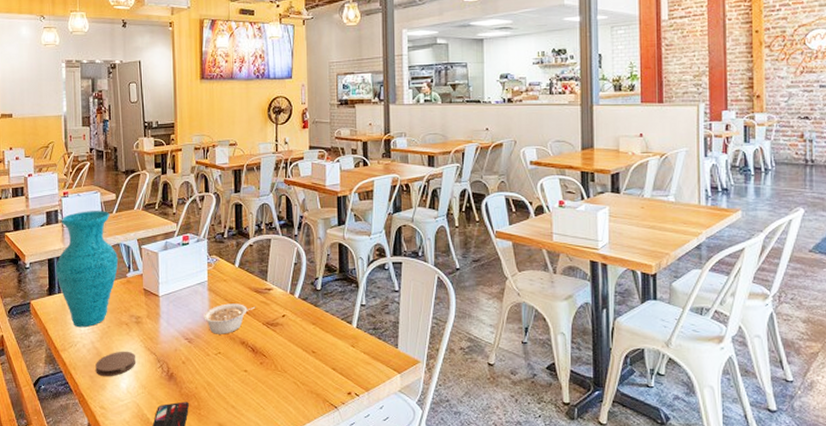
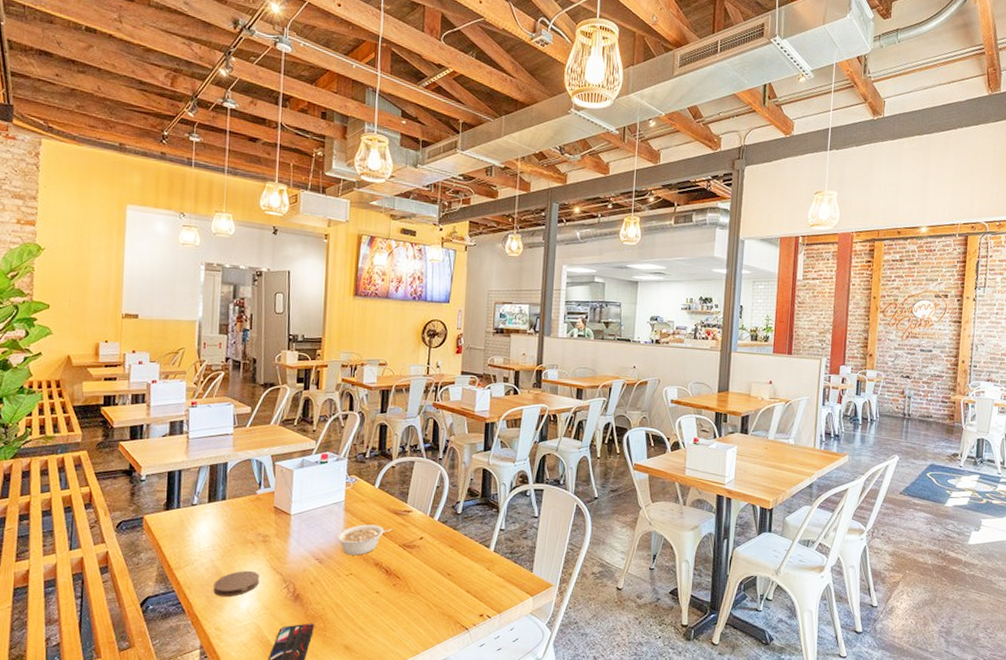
vase: present [55,211,119,328] -> none [175,423,249,545]

